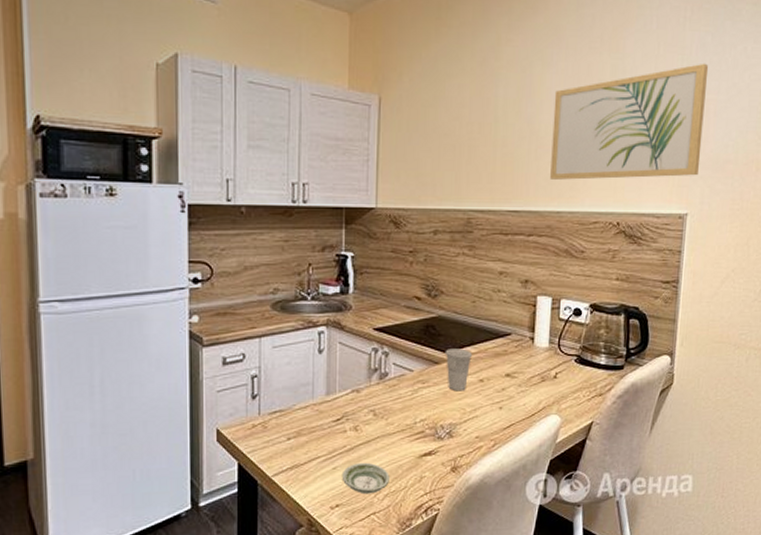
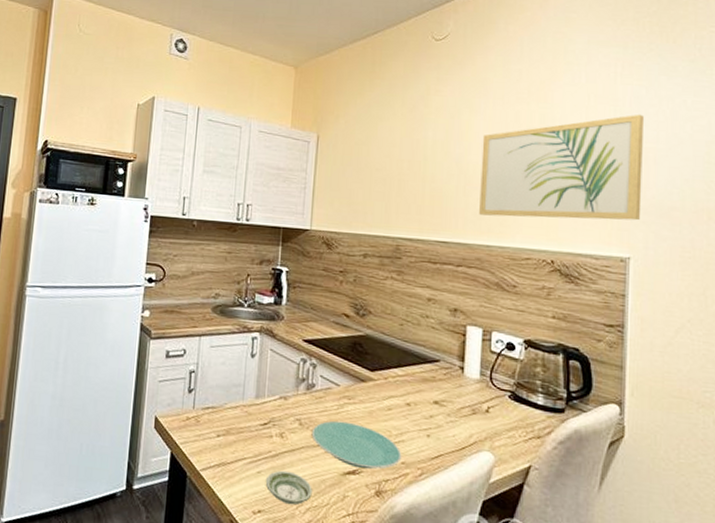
plate: none [386,406,476,449] -> present [311,420,402,470]
cup: present [445,348,473,392] -> none [371,368,400,413]

